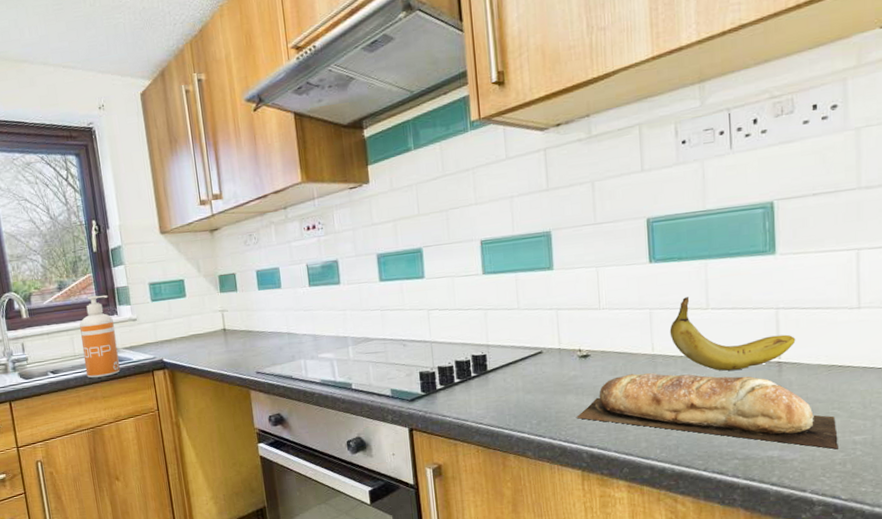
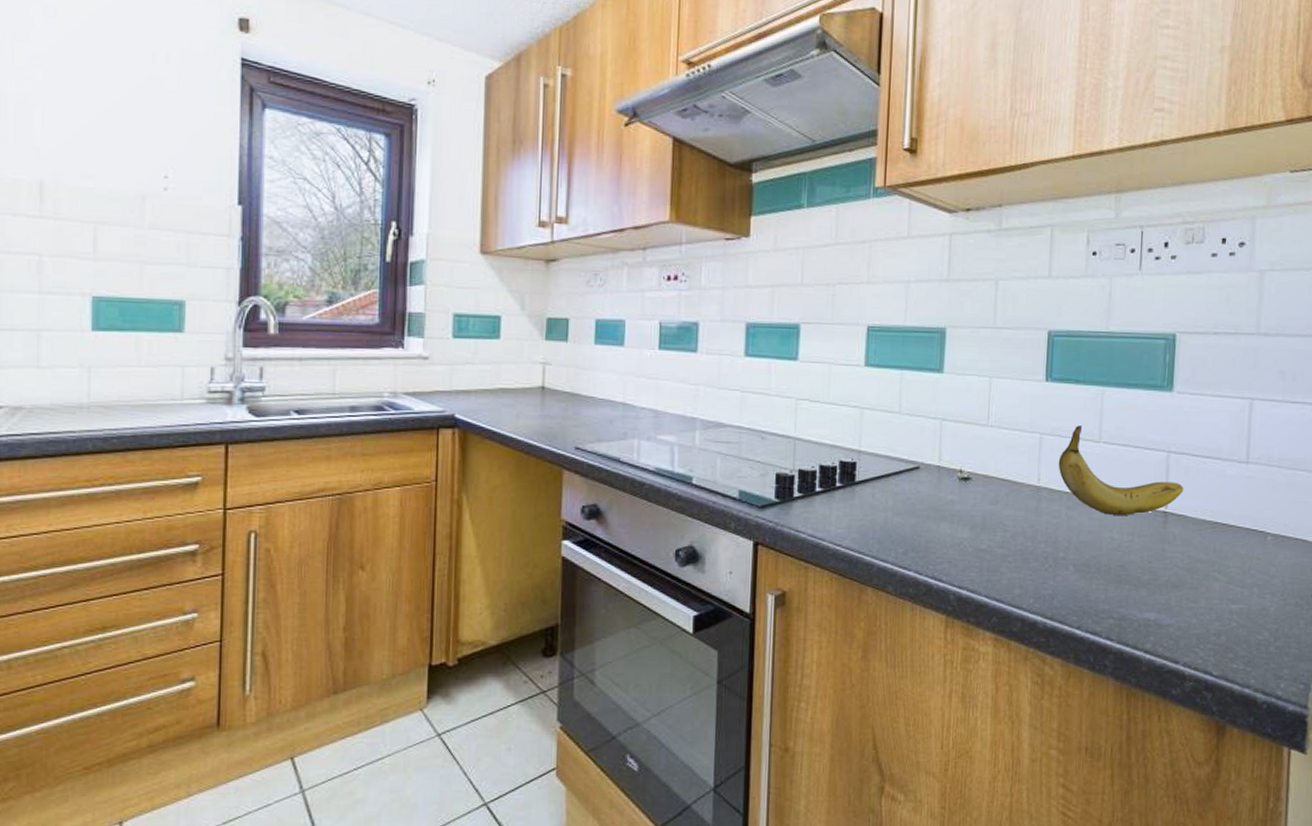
soap dispenser: present [79,294,120,379] -> none [345,318,397,428]
bread loaf: present [577,373,838,450] -> none [948,506,1215,618]

